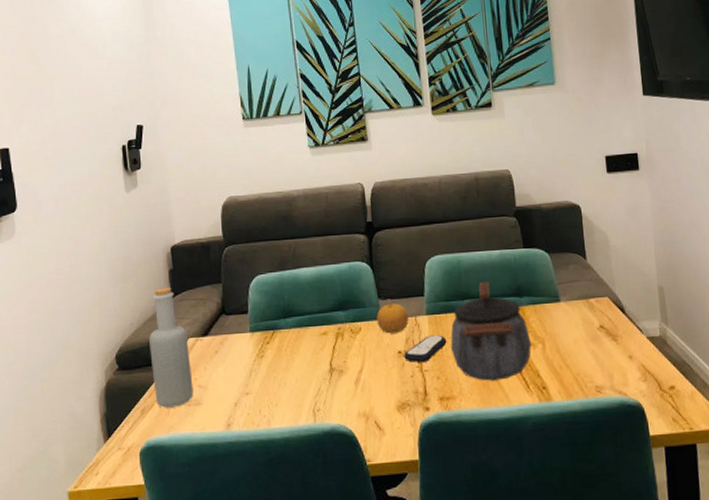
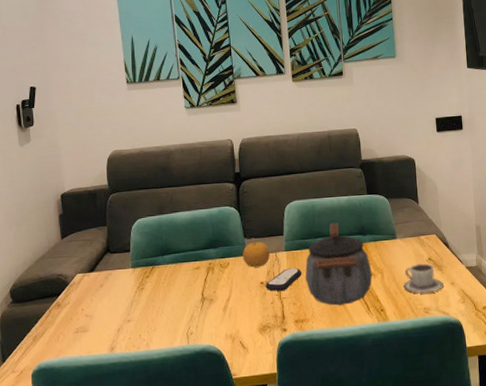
bottle: present [149,287,194,408] -> none [41,230,81,335]
cup: none [569,332,619,369] -> present [403,263,444,294]

